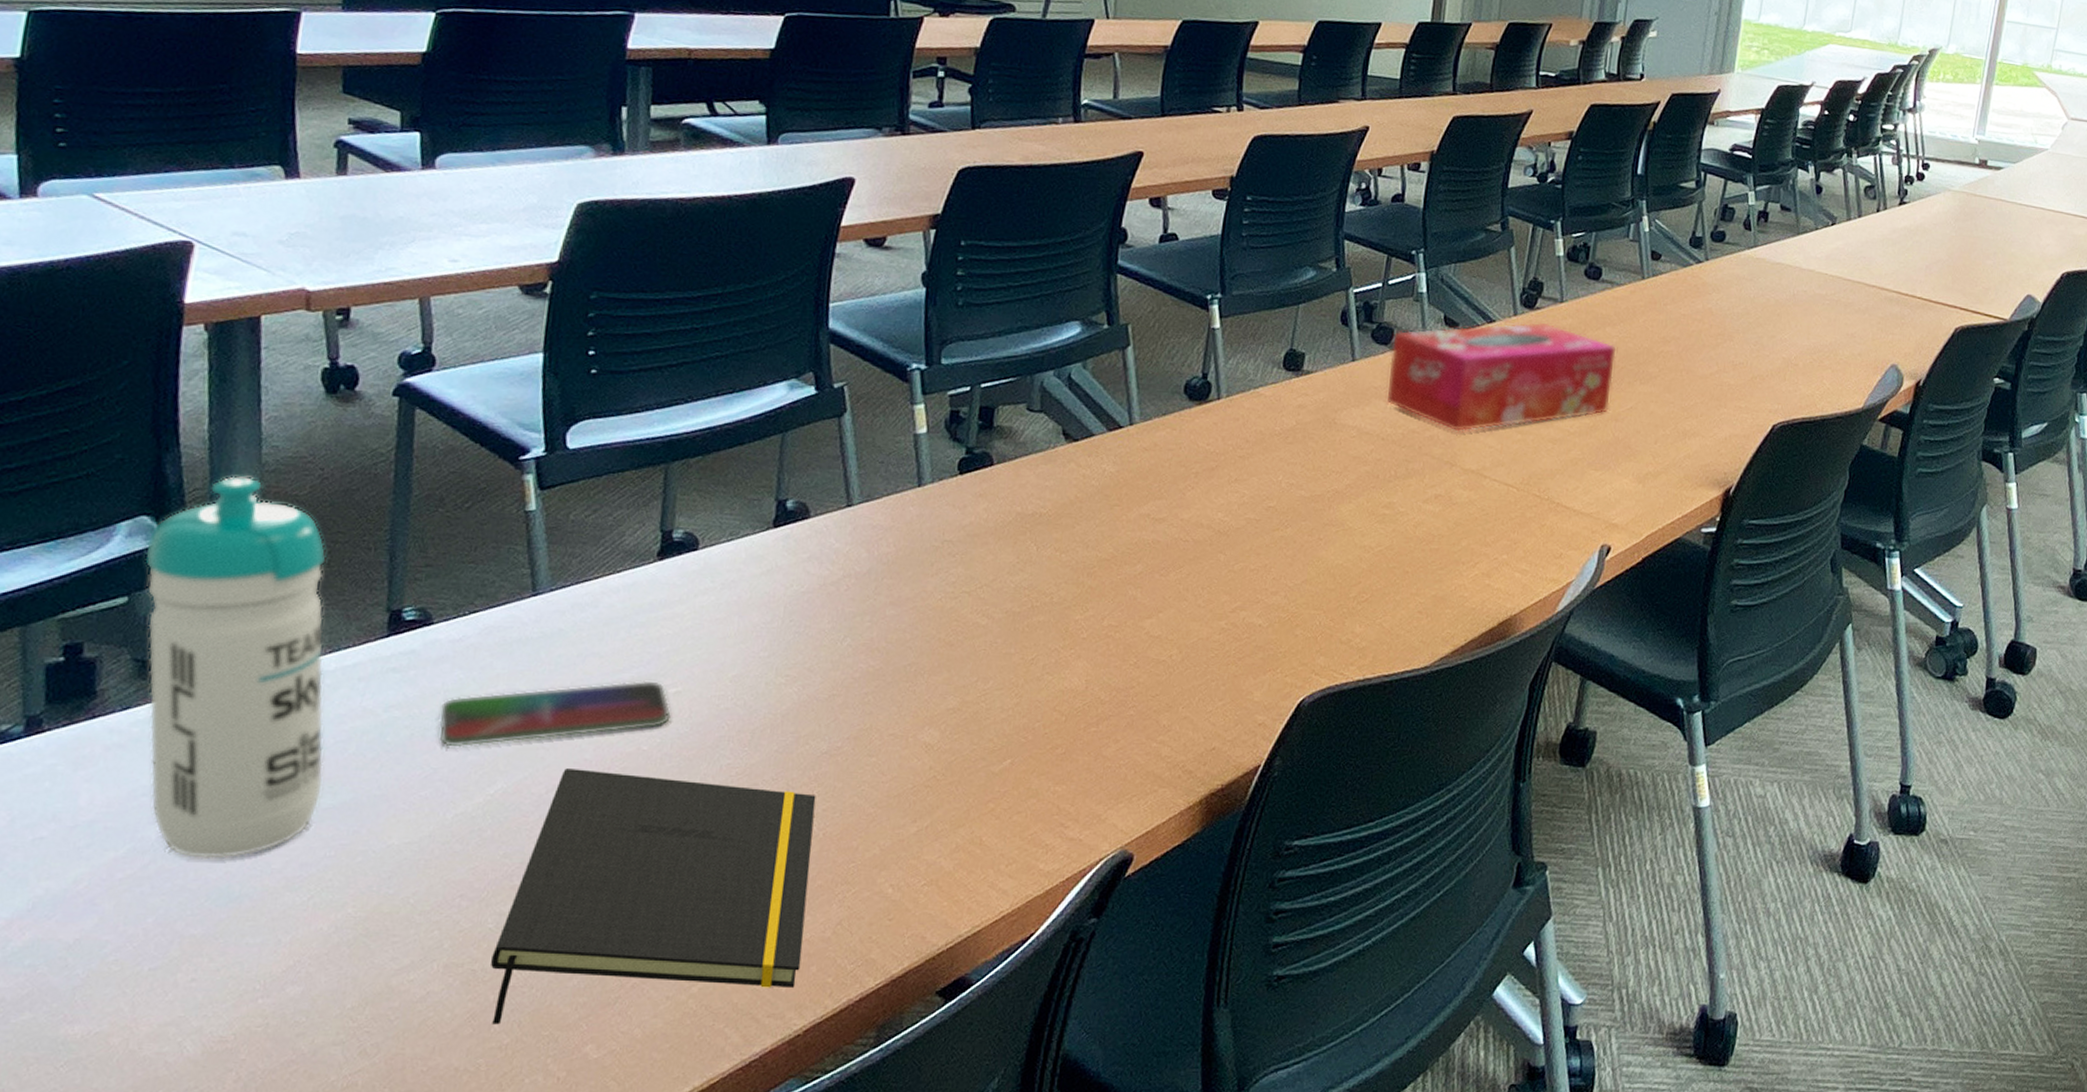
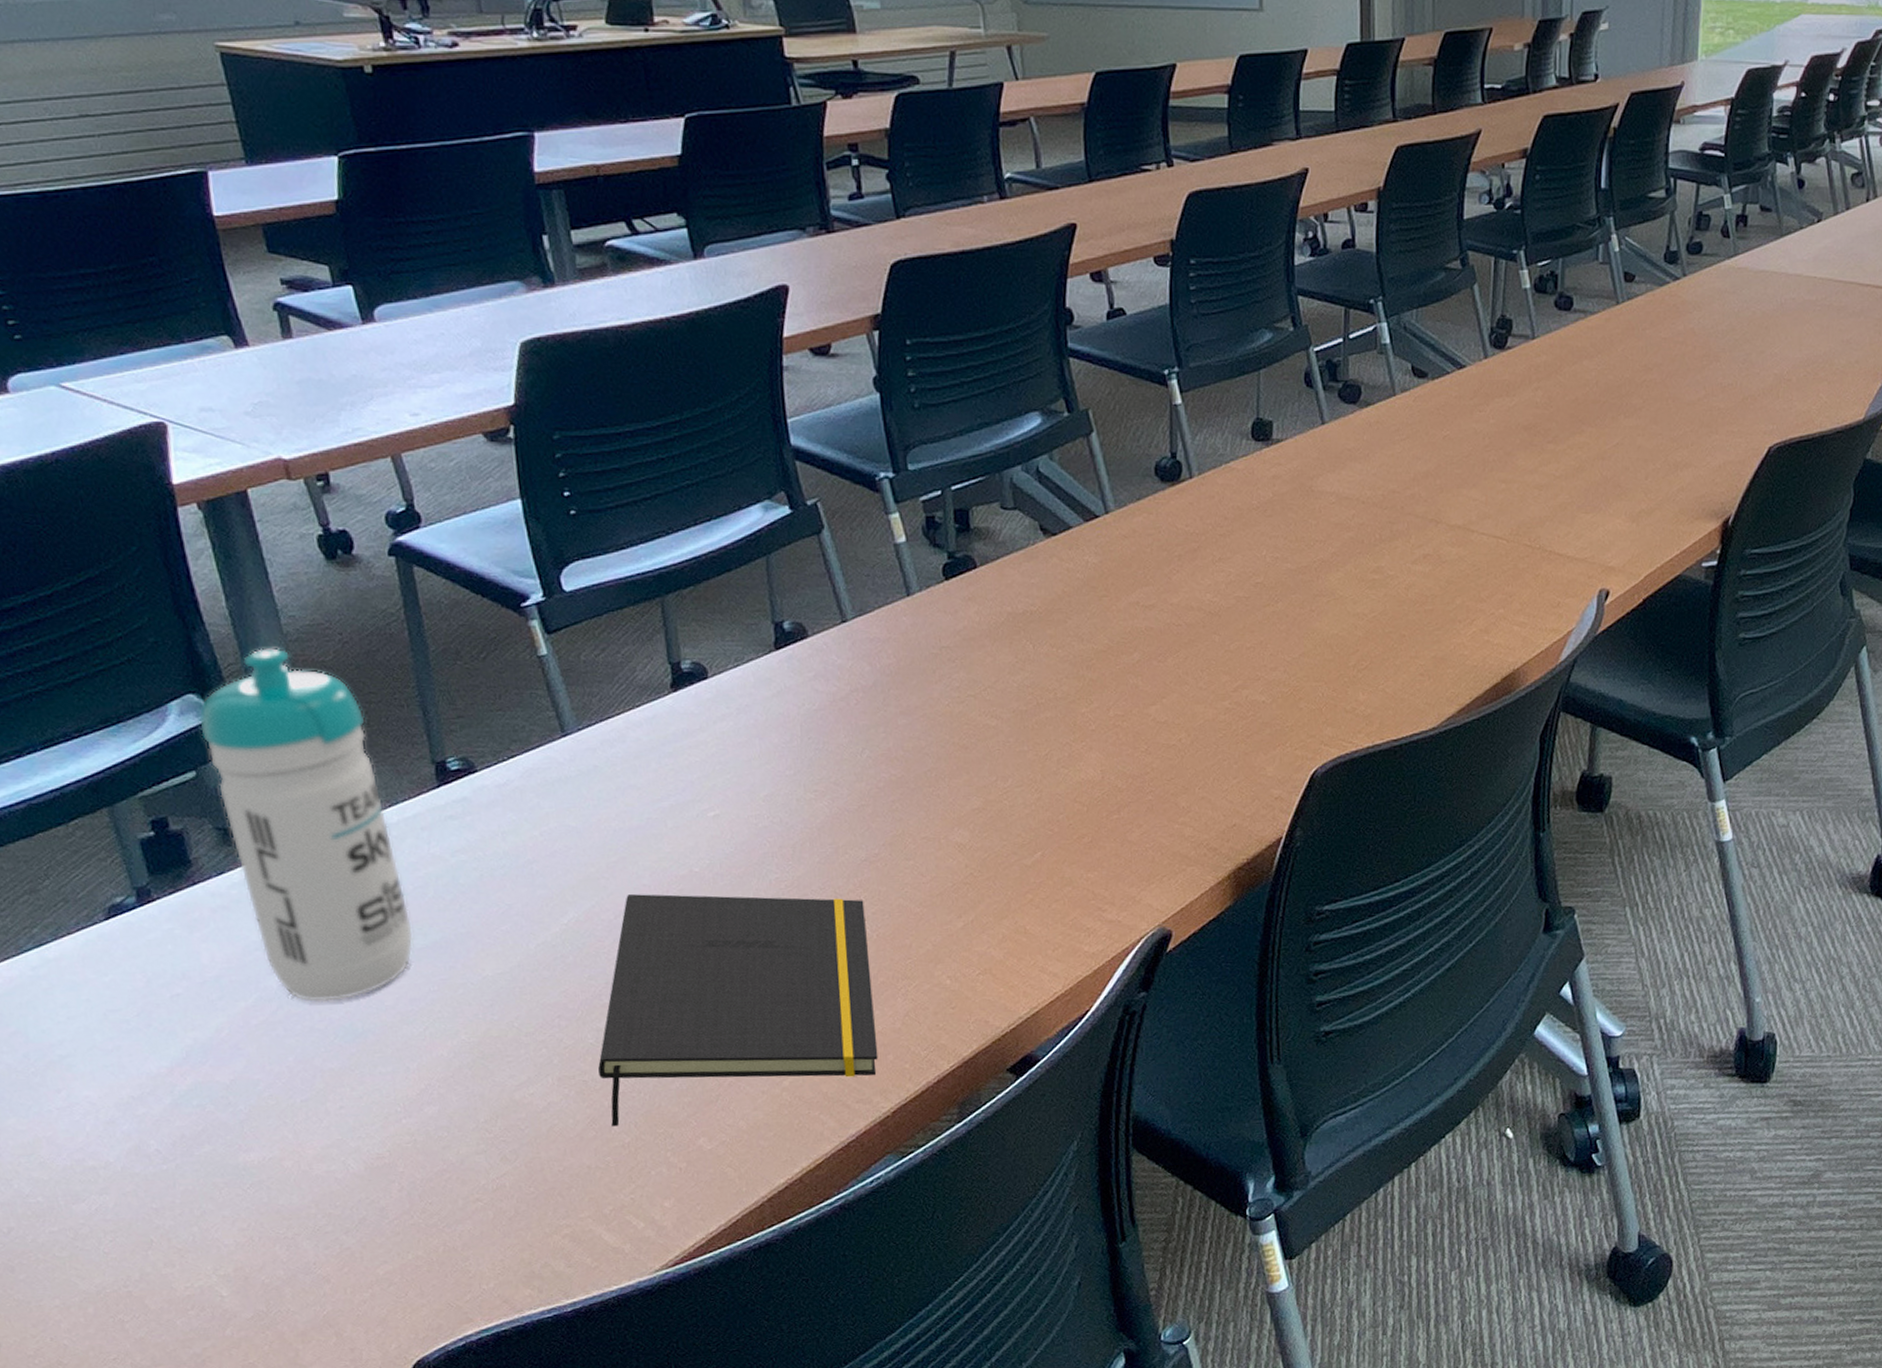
smartphone: present [438,680,671,748] -> none [500,807,714,884]
tissue box: present [1385,322,1616,432] -> none [1360,362,1596,488]

